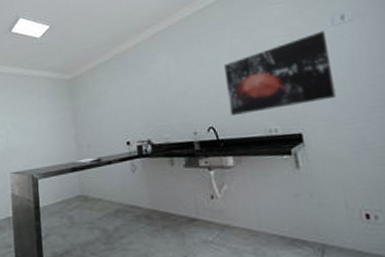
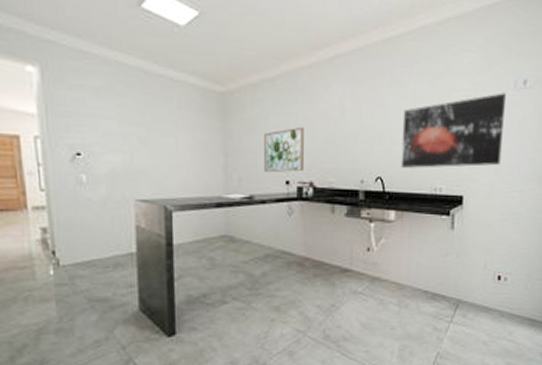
wall art: none [105,94,141,138] -> present [264,126,304,173]

